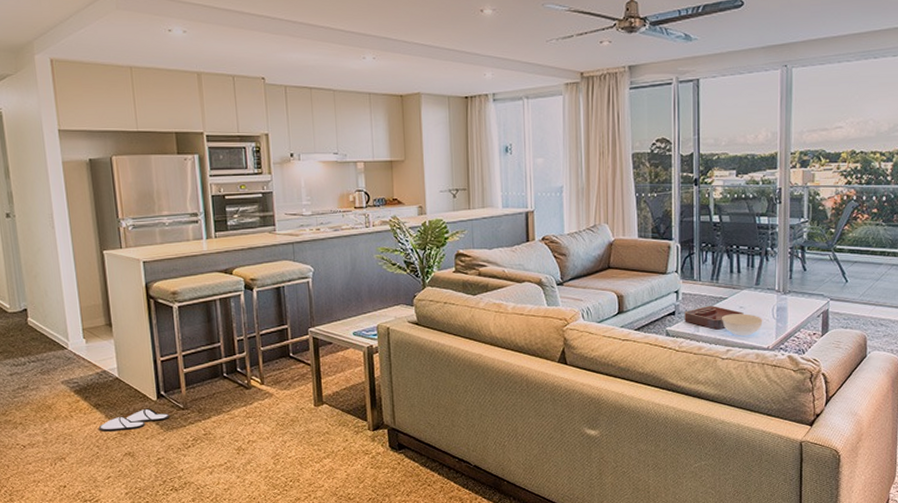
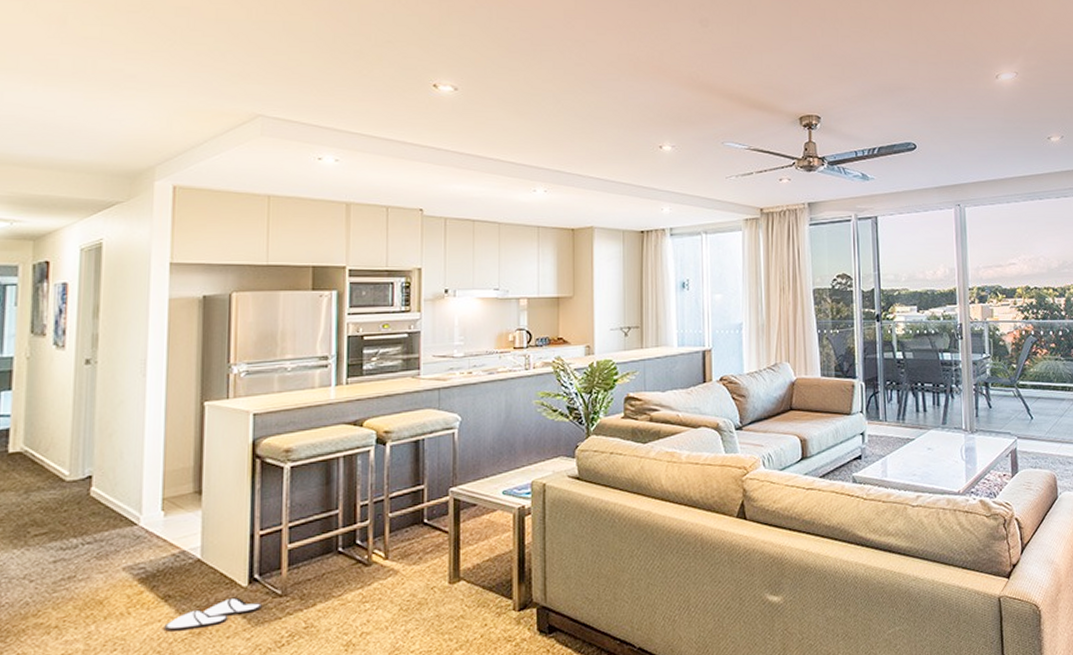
decorative tray: present [684,305,744,330] -> none [871,447,932,474]
bowl: present [721,314,763,336] -> none [909,455,952,481]

